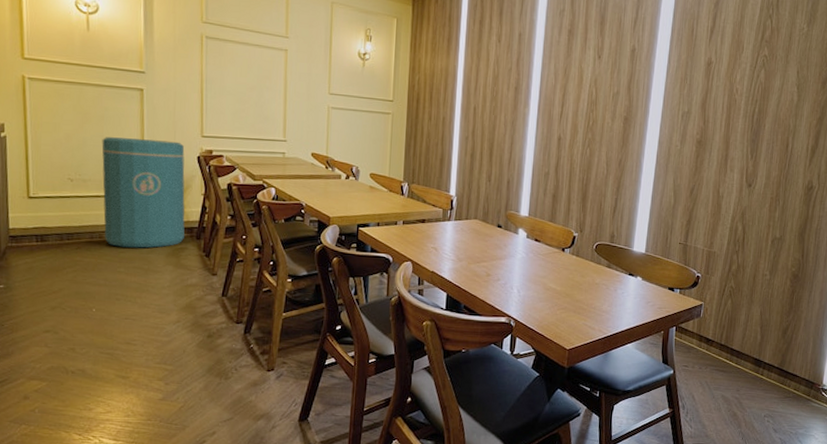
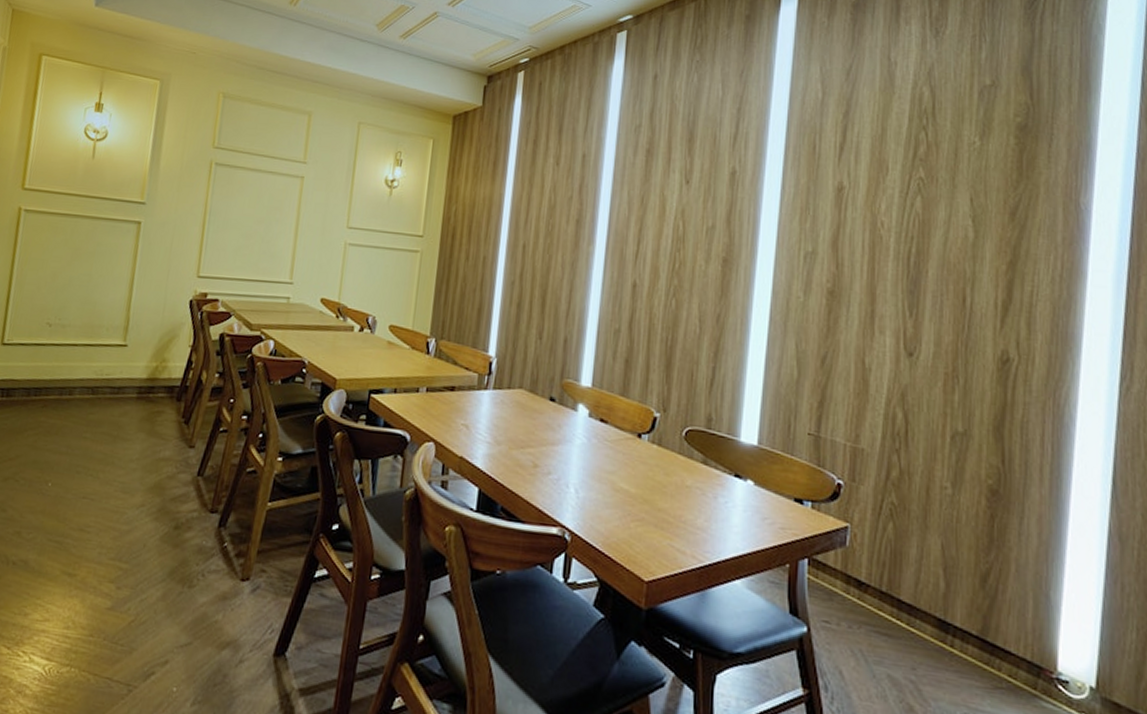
trash can: present [102,137,185,248] -> none [75,276,177,410]

